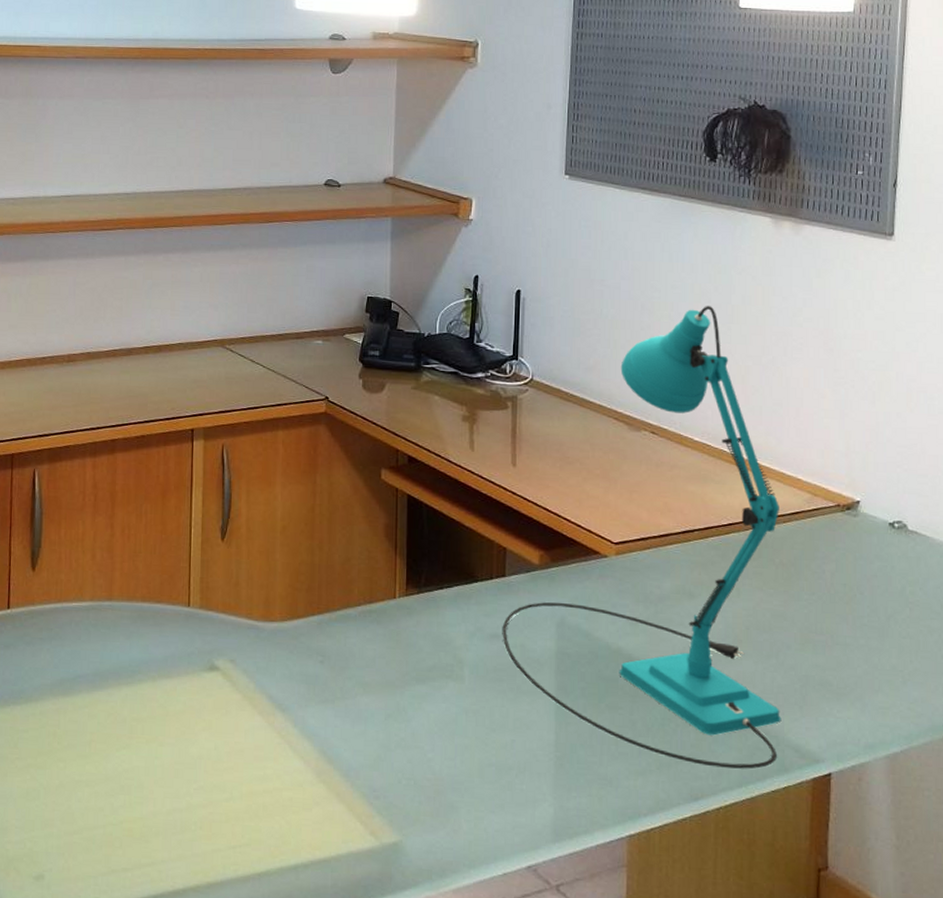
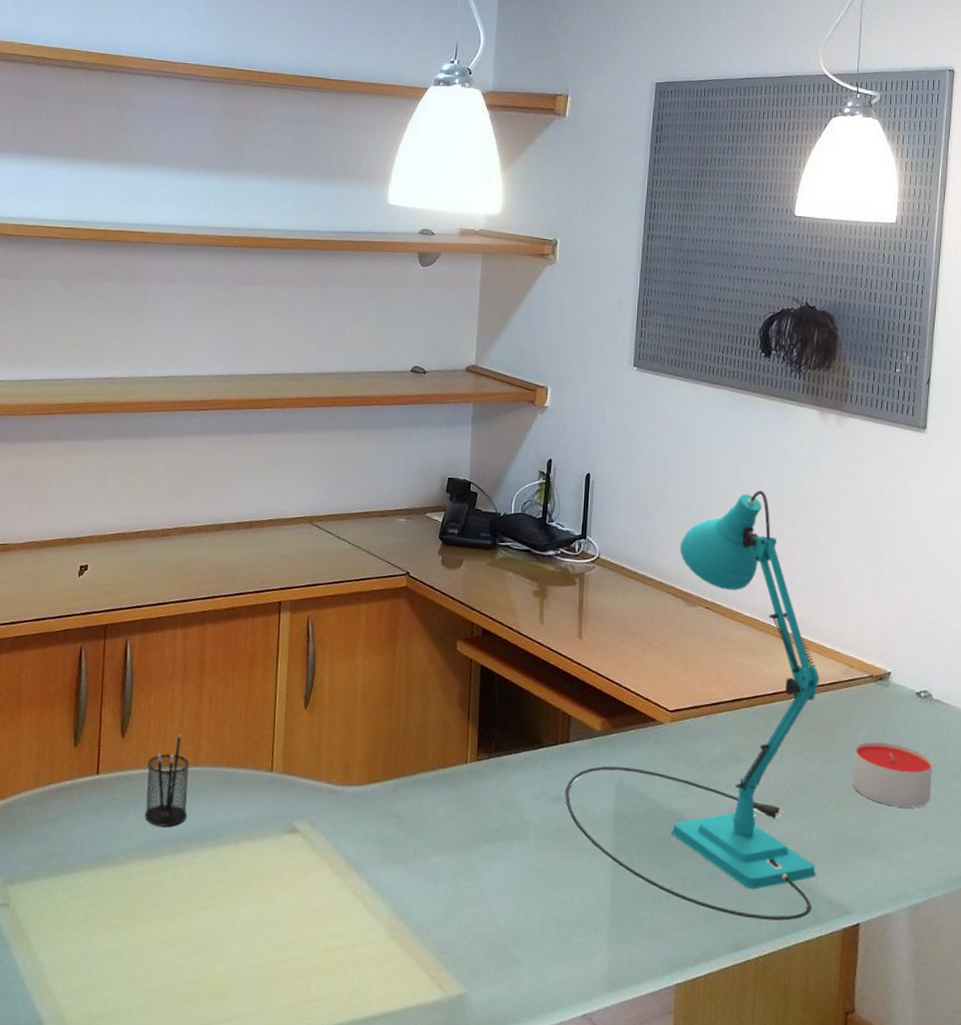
pencil holder: none [59,565,103,663] -> present [145,731,190,827]
candle: none [820,576,910,649] -> present [853,742,933,808]

